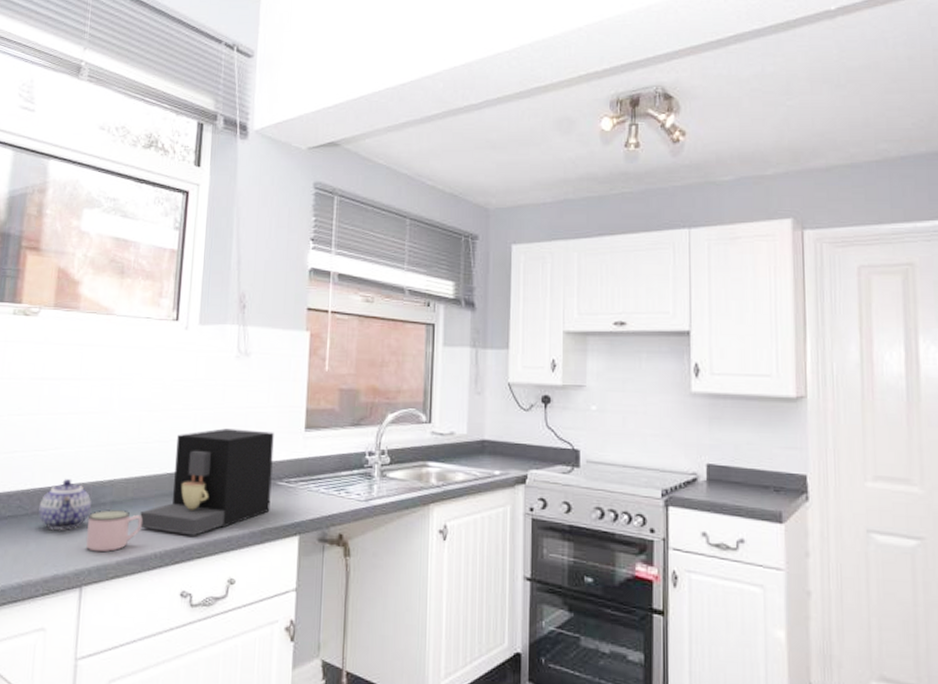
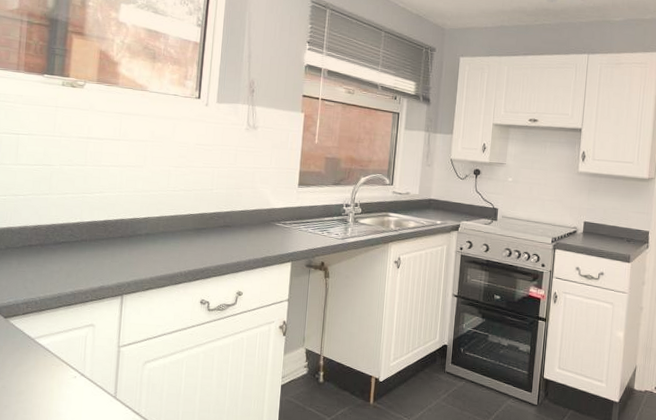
teapot: present [39,479,92,531] -> none [87,216,130,254]
mug: present [86,509,142,552] -> none [126,239,171,271]
coffee maker: present [140,428,274,536] -> none [169,182,275,261]

